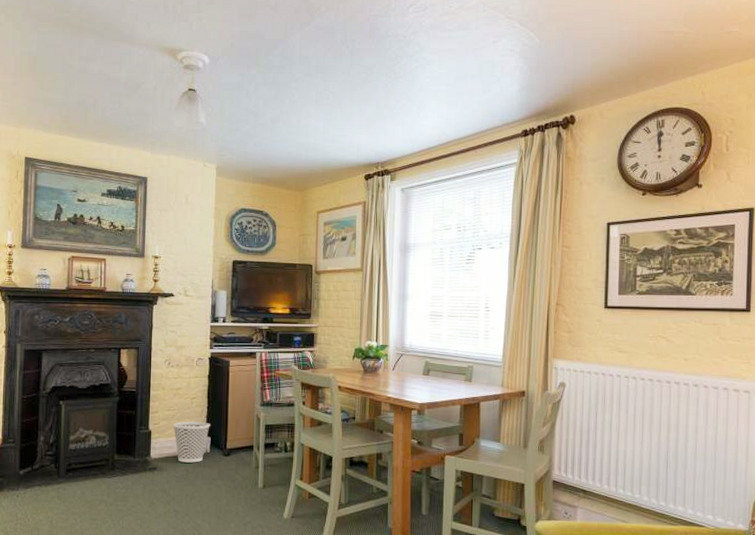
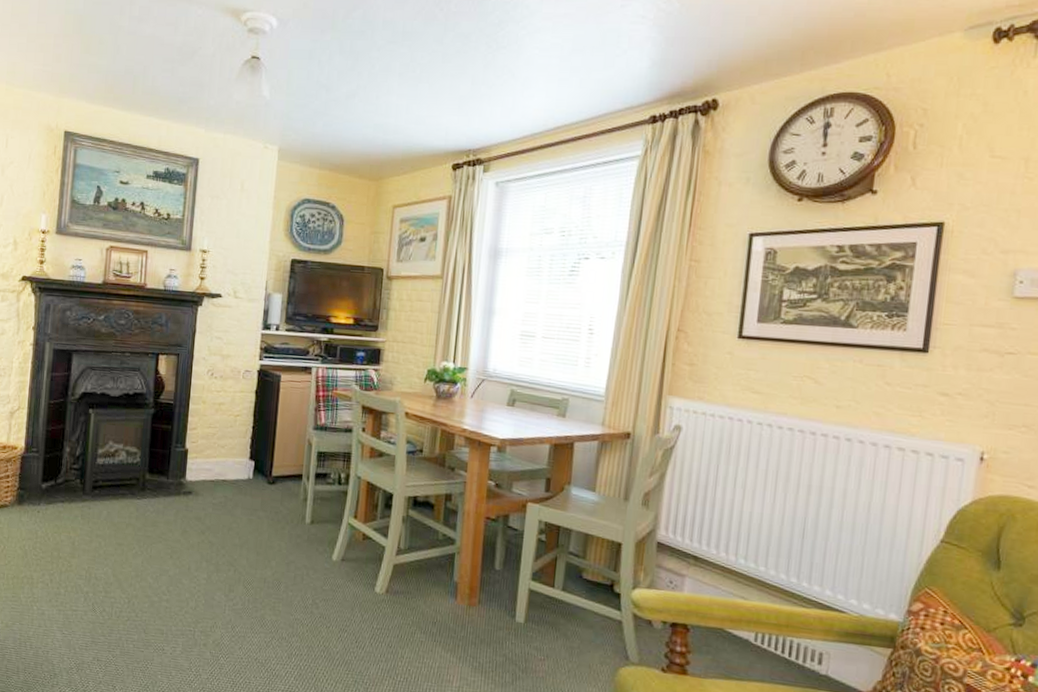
wastebasket: present [173,421,210,463] -> none [212,441,255,489]

